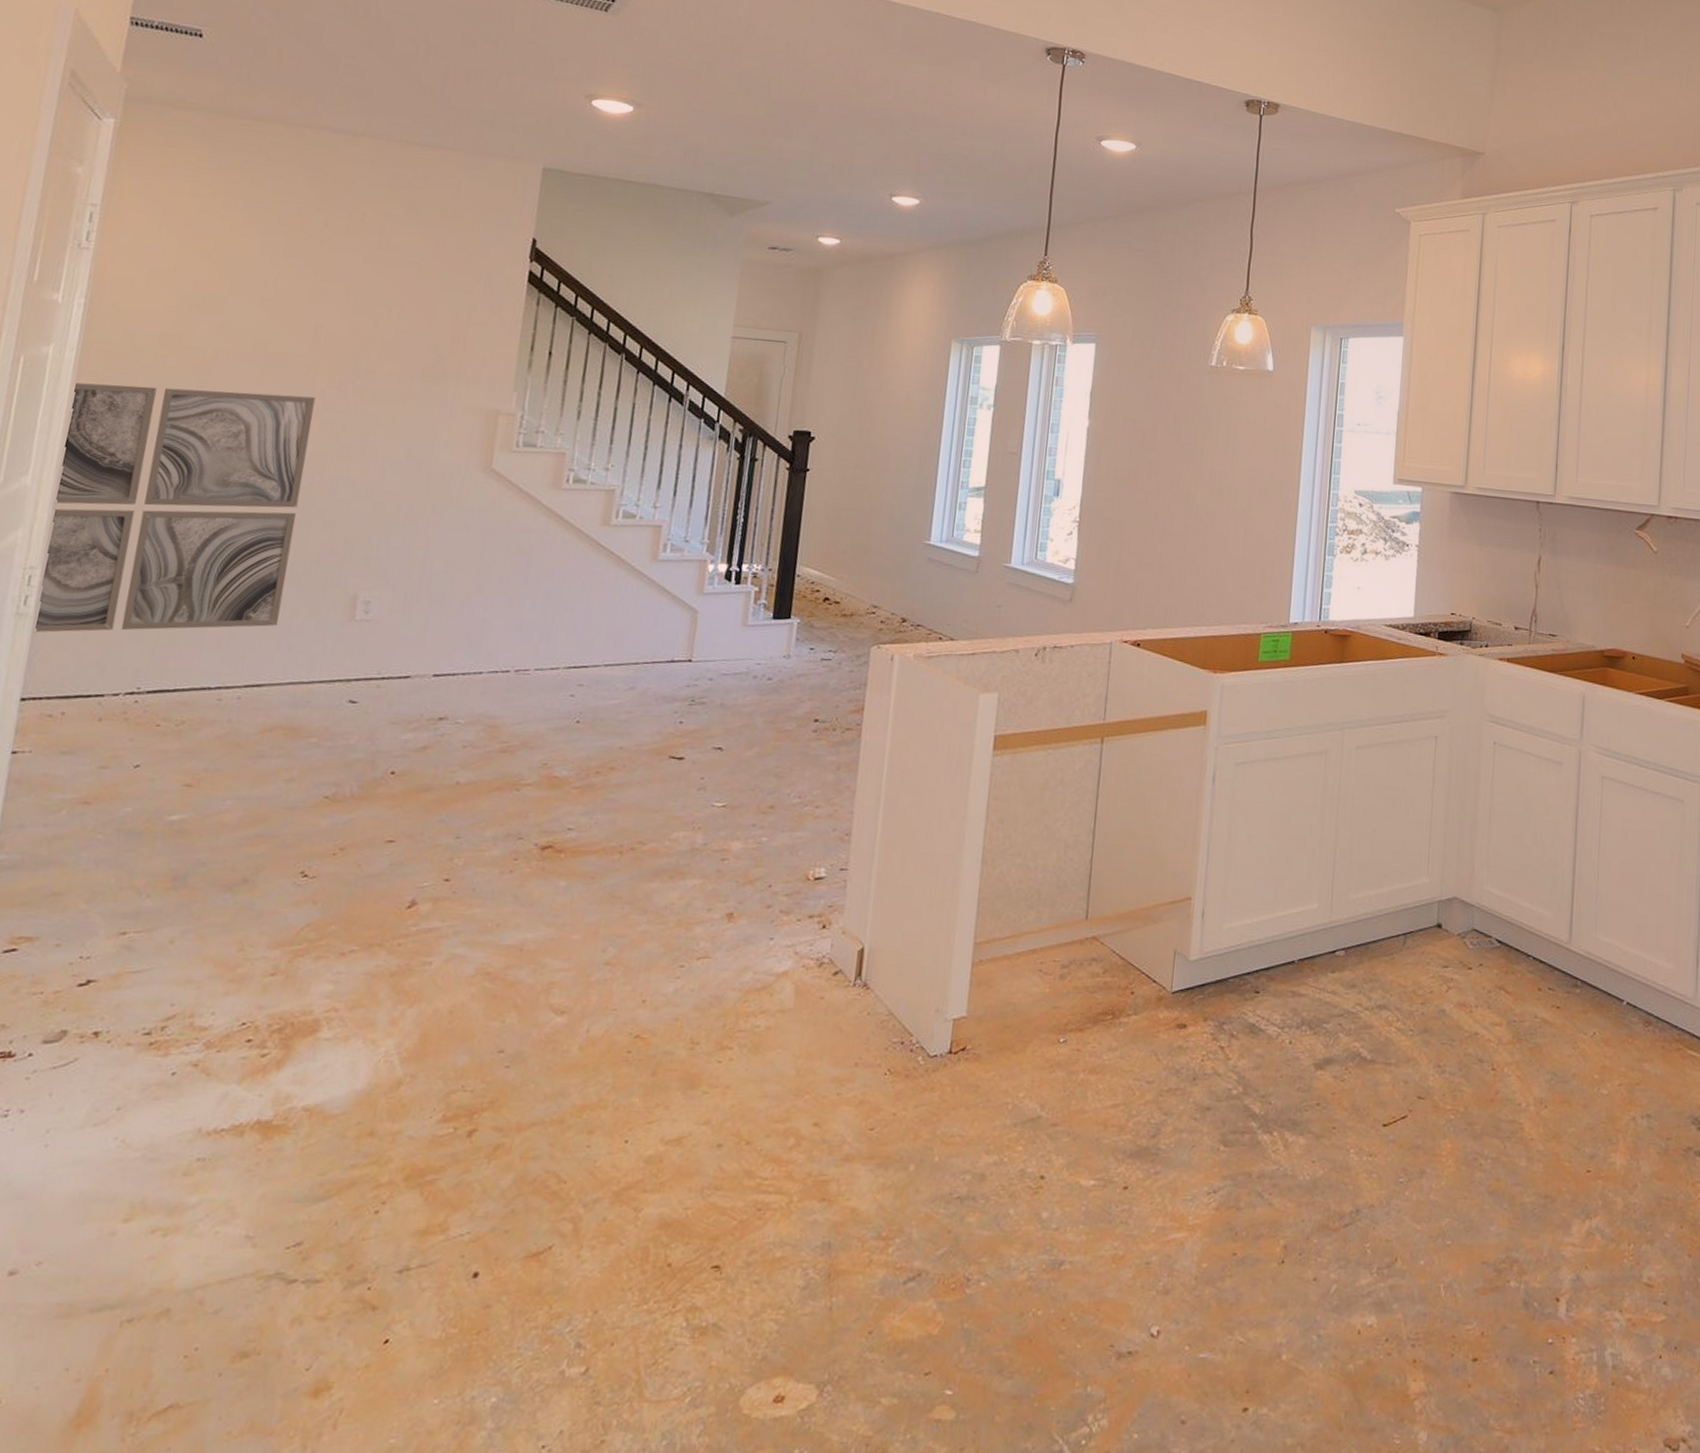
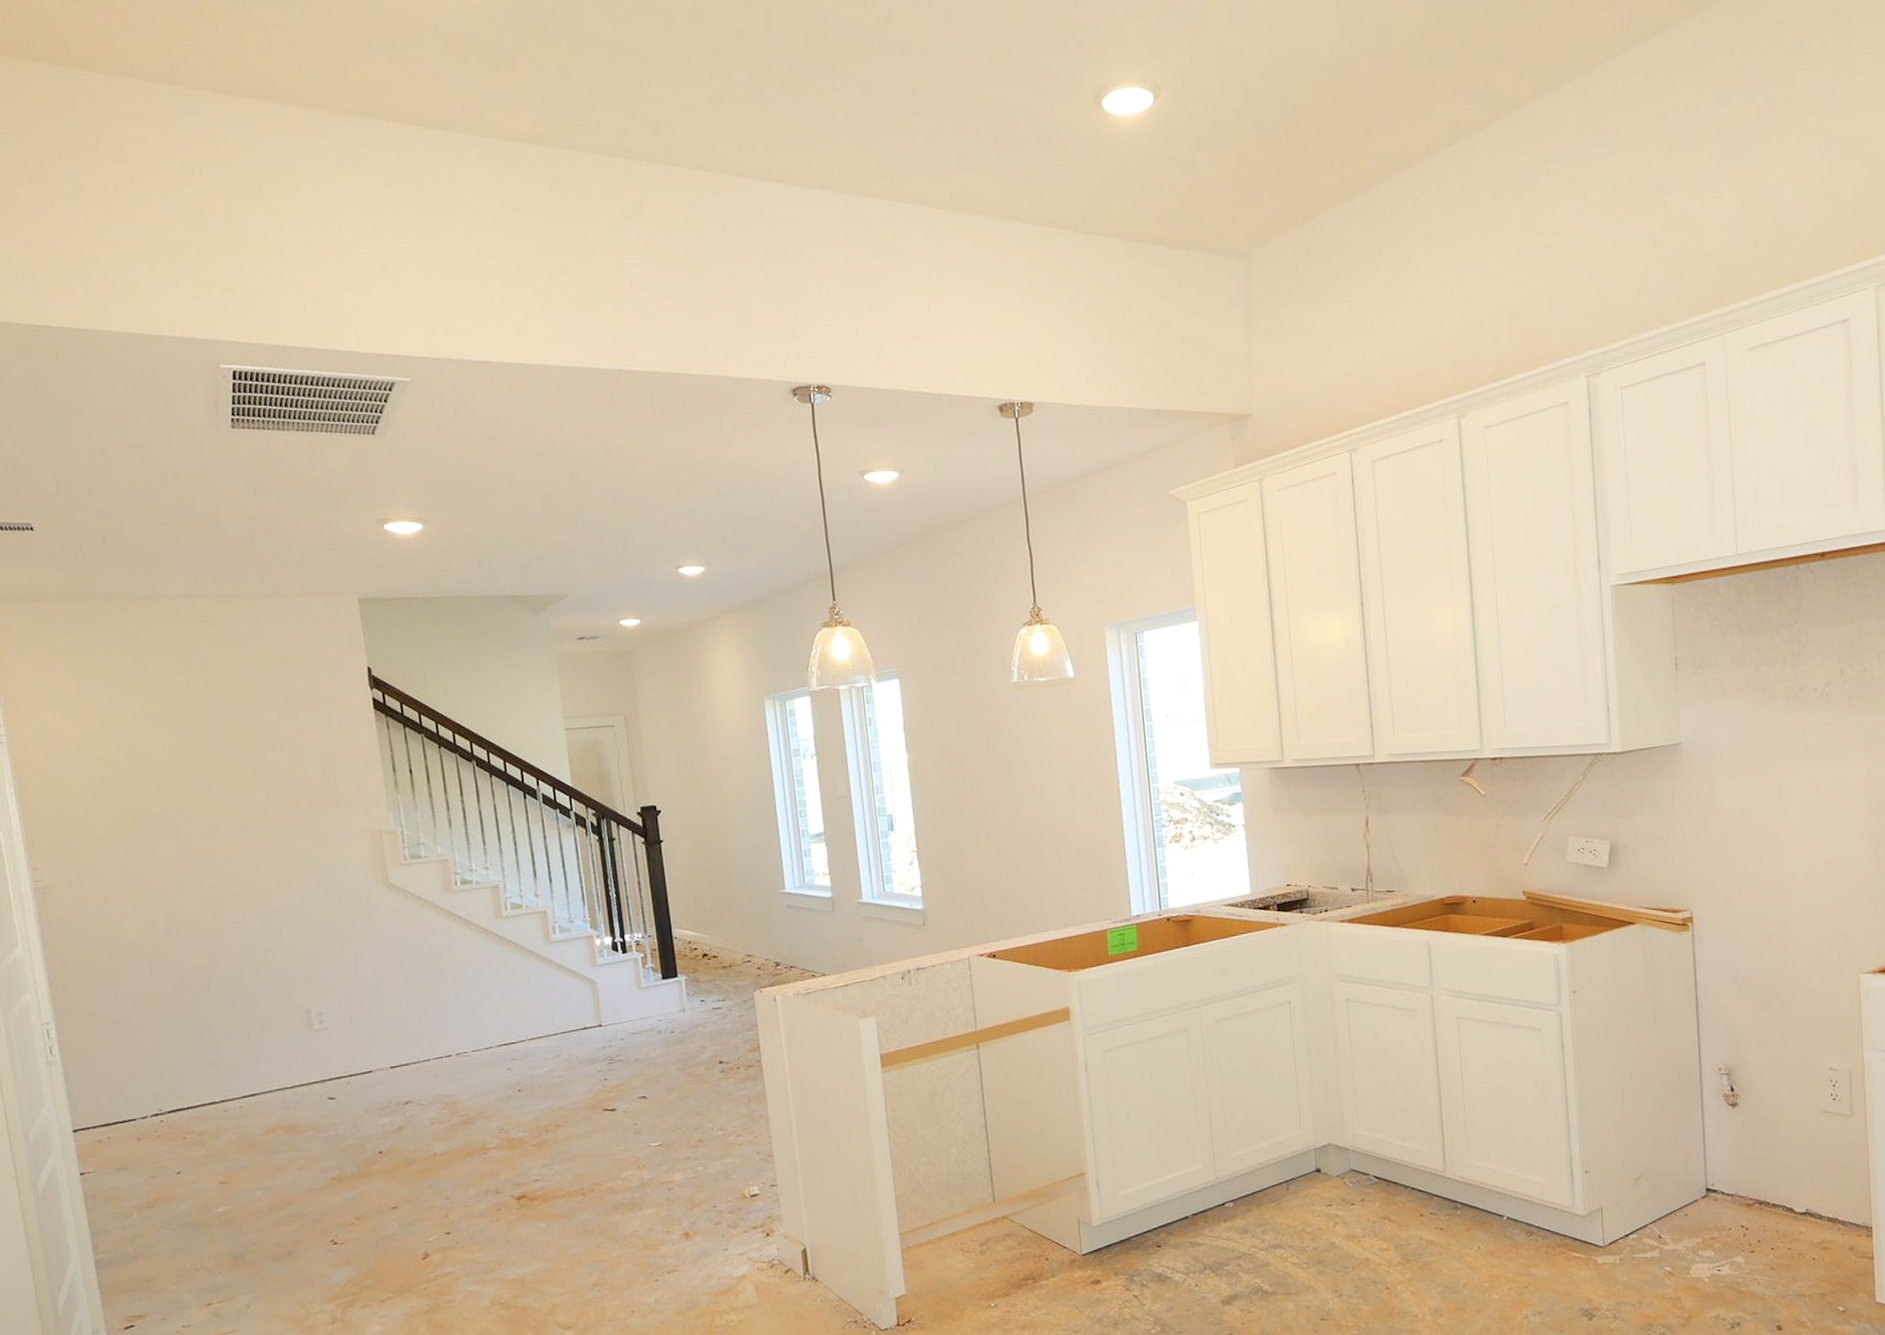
wall art: present [33,383,316,633] -> none [30,843,253,1077]

